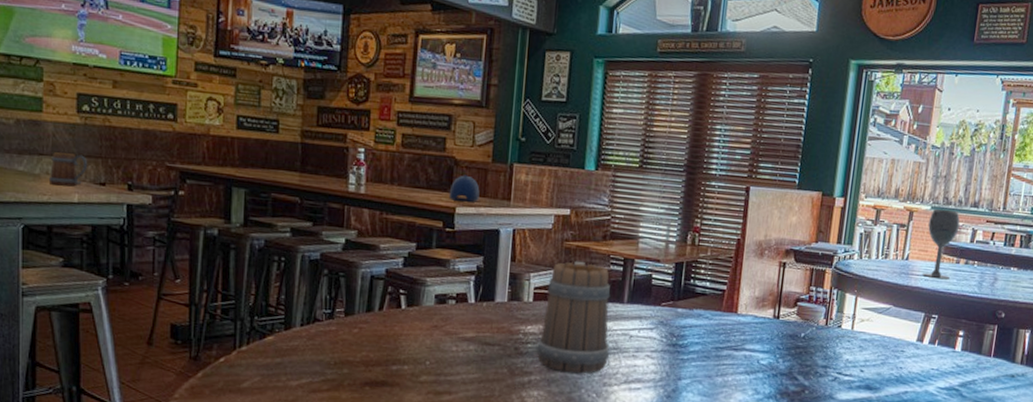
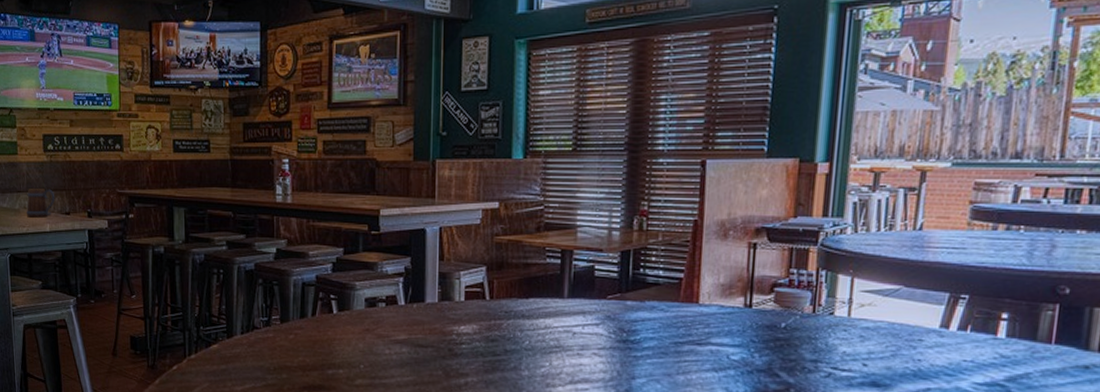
baseball cap: present [448,175,480,203] -> none [372,176,404,204]
beer mug: present [536,261,611,373] -> none [472,256,551,374]
wine glass: present [921,208,960,279] -> none [942,164,996,250]

